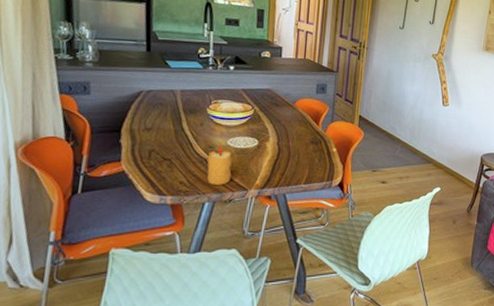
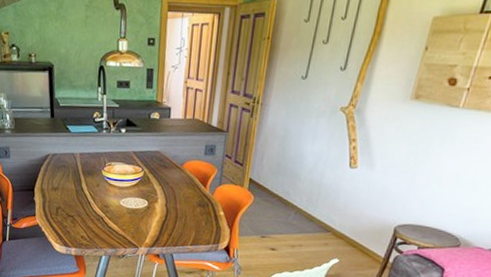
candle: present [206,144,232,185] -> none [103,204,124,242]

